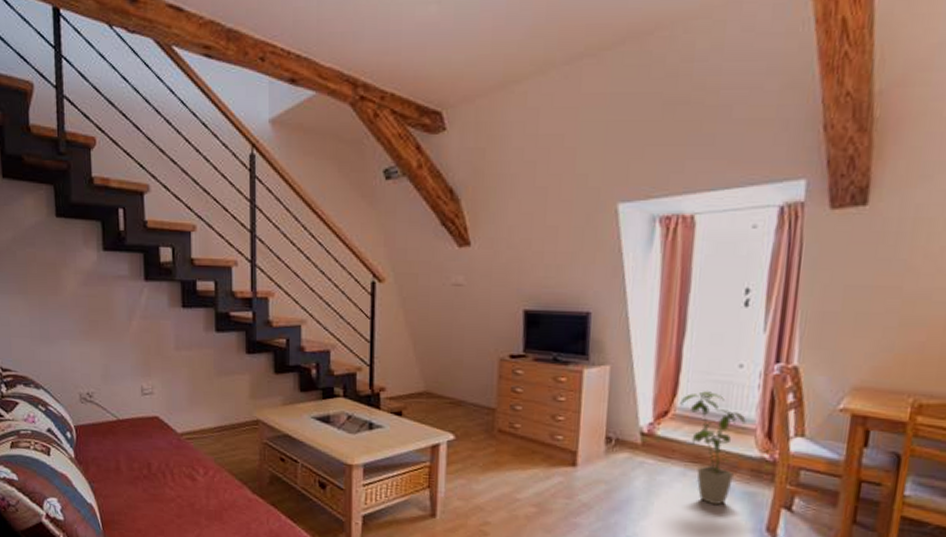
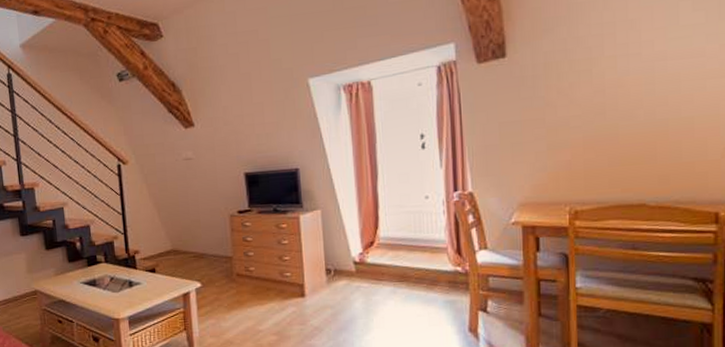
house plant: present [680,391,746,506] -> none [382,221,438,315]

